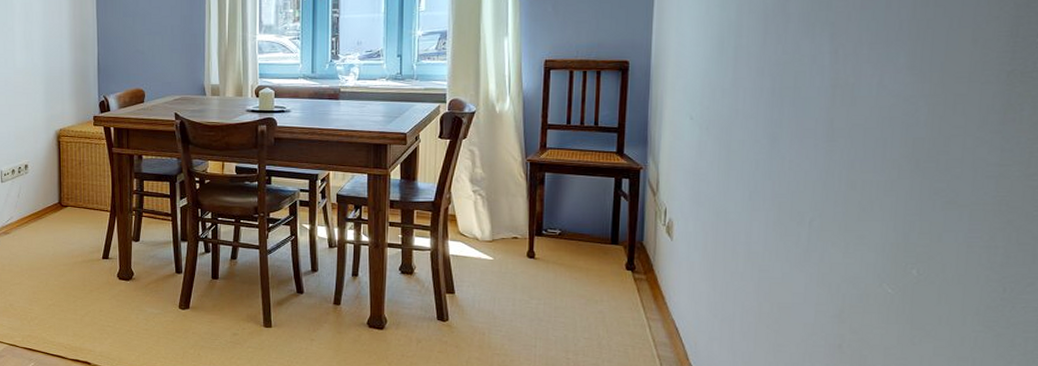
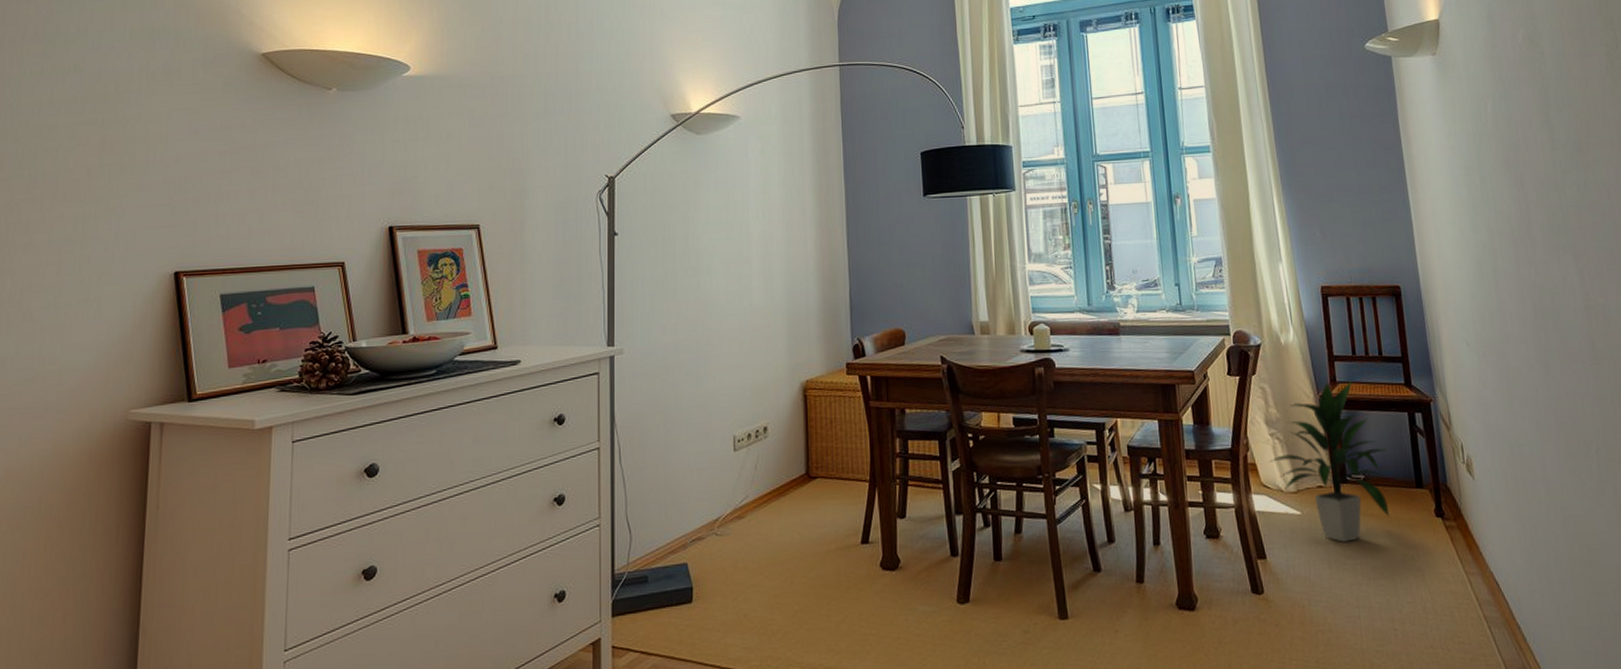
indoor plant: none [469,147,587,285] -> present [1269,380,1390,542]

